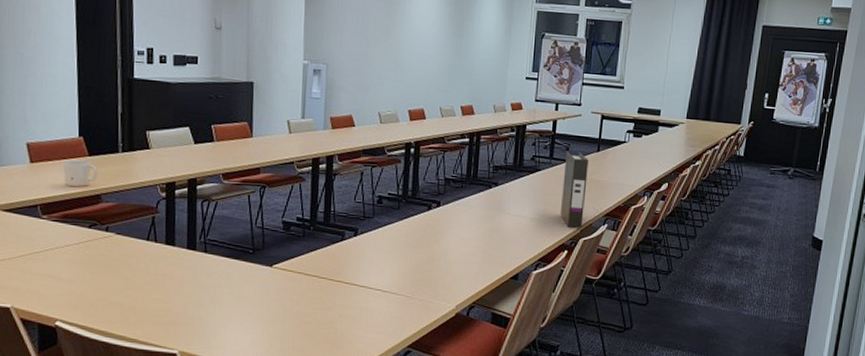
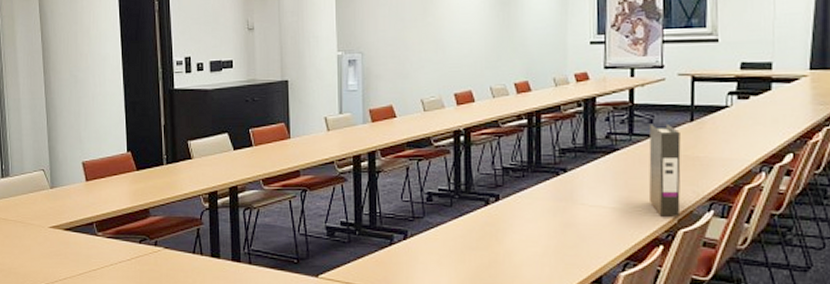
mug: present [63,160,98,187] -> none [114,175,146,203]

